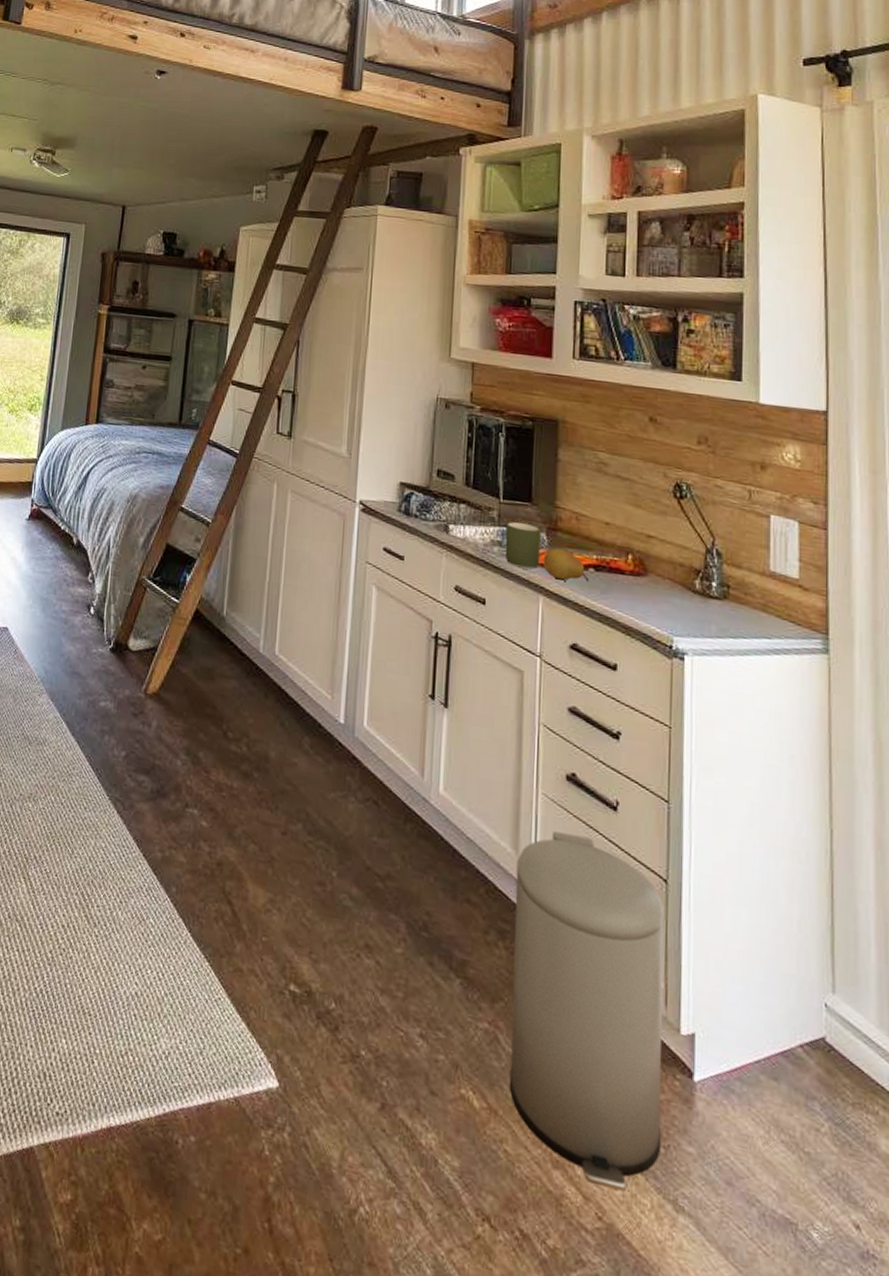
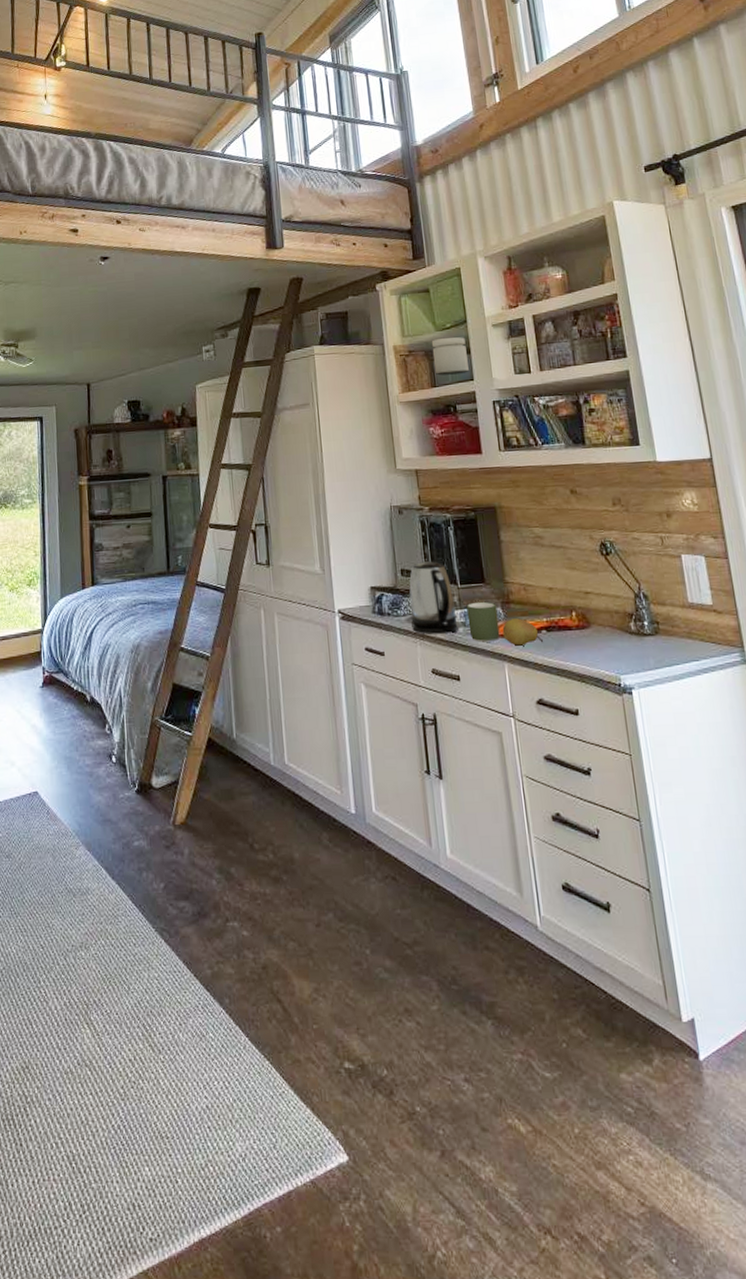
kettle: none [440,465,493,551] -> present [409,561,458,635]
pedal bin: present [509,831,665,1193] -> none [522,867,683,1175]
jar: none [512,220,554,264] -> present [431,337,469,376]

